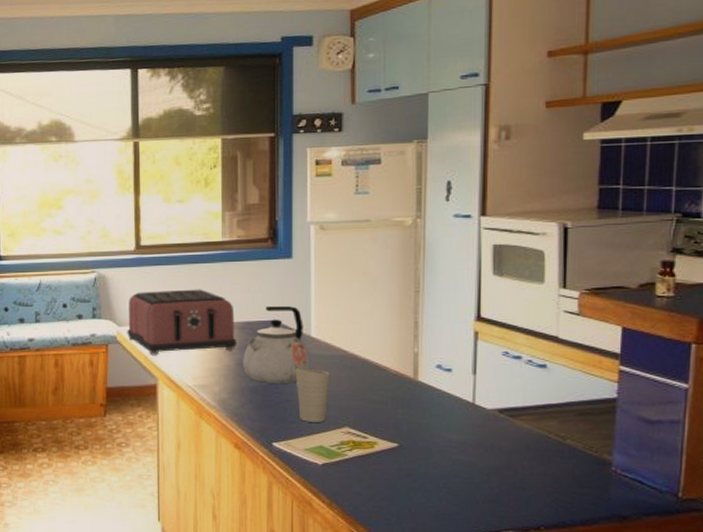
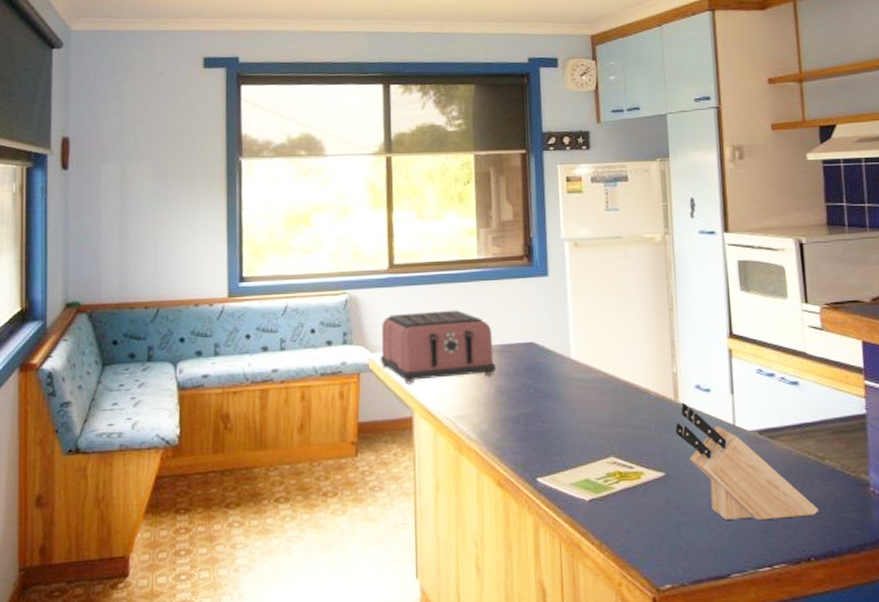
kettle: present [243,306,310,384] -> none [503,327,572,411]
cup: present [295,368,331,422] -> none [557,393,593,453]
knife block: none [411,380,555,491] -> present [674,402,819,521]

